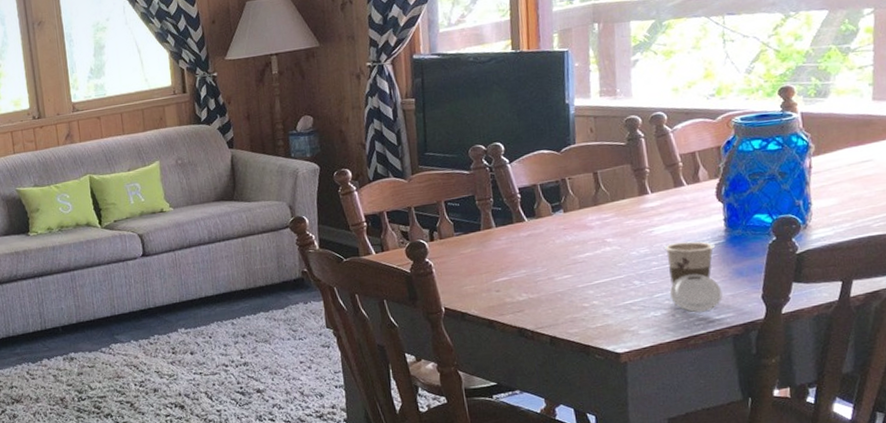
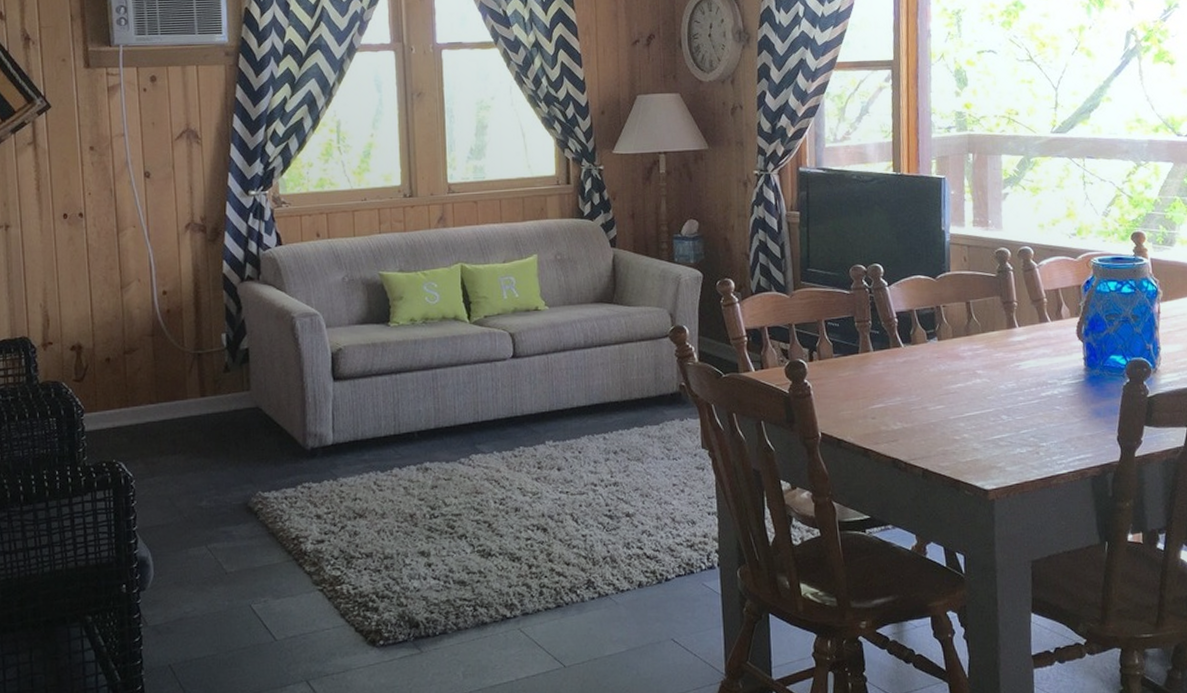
cup: present [663,241,723,313] -> none [1029,378,1082,452]

